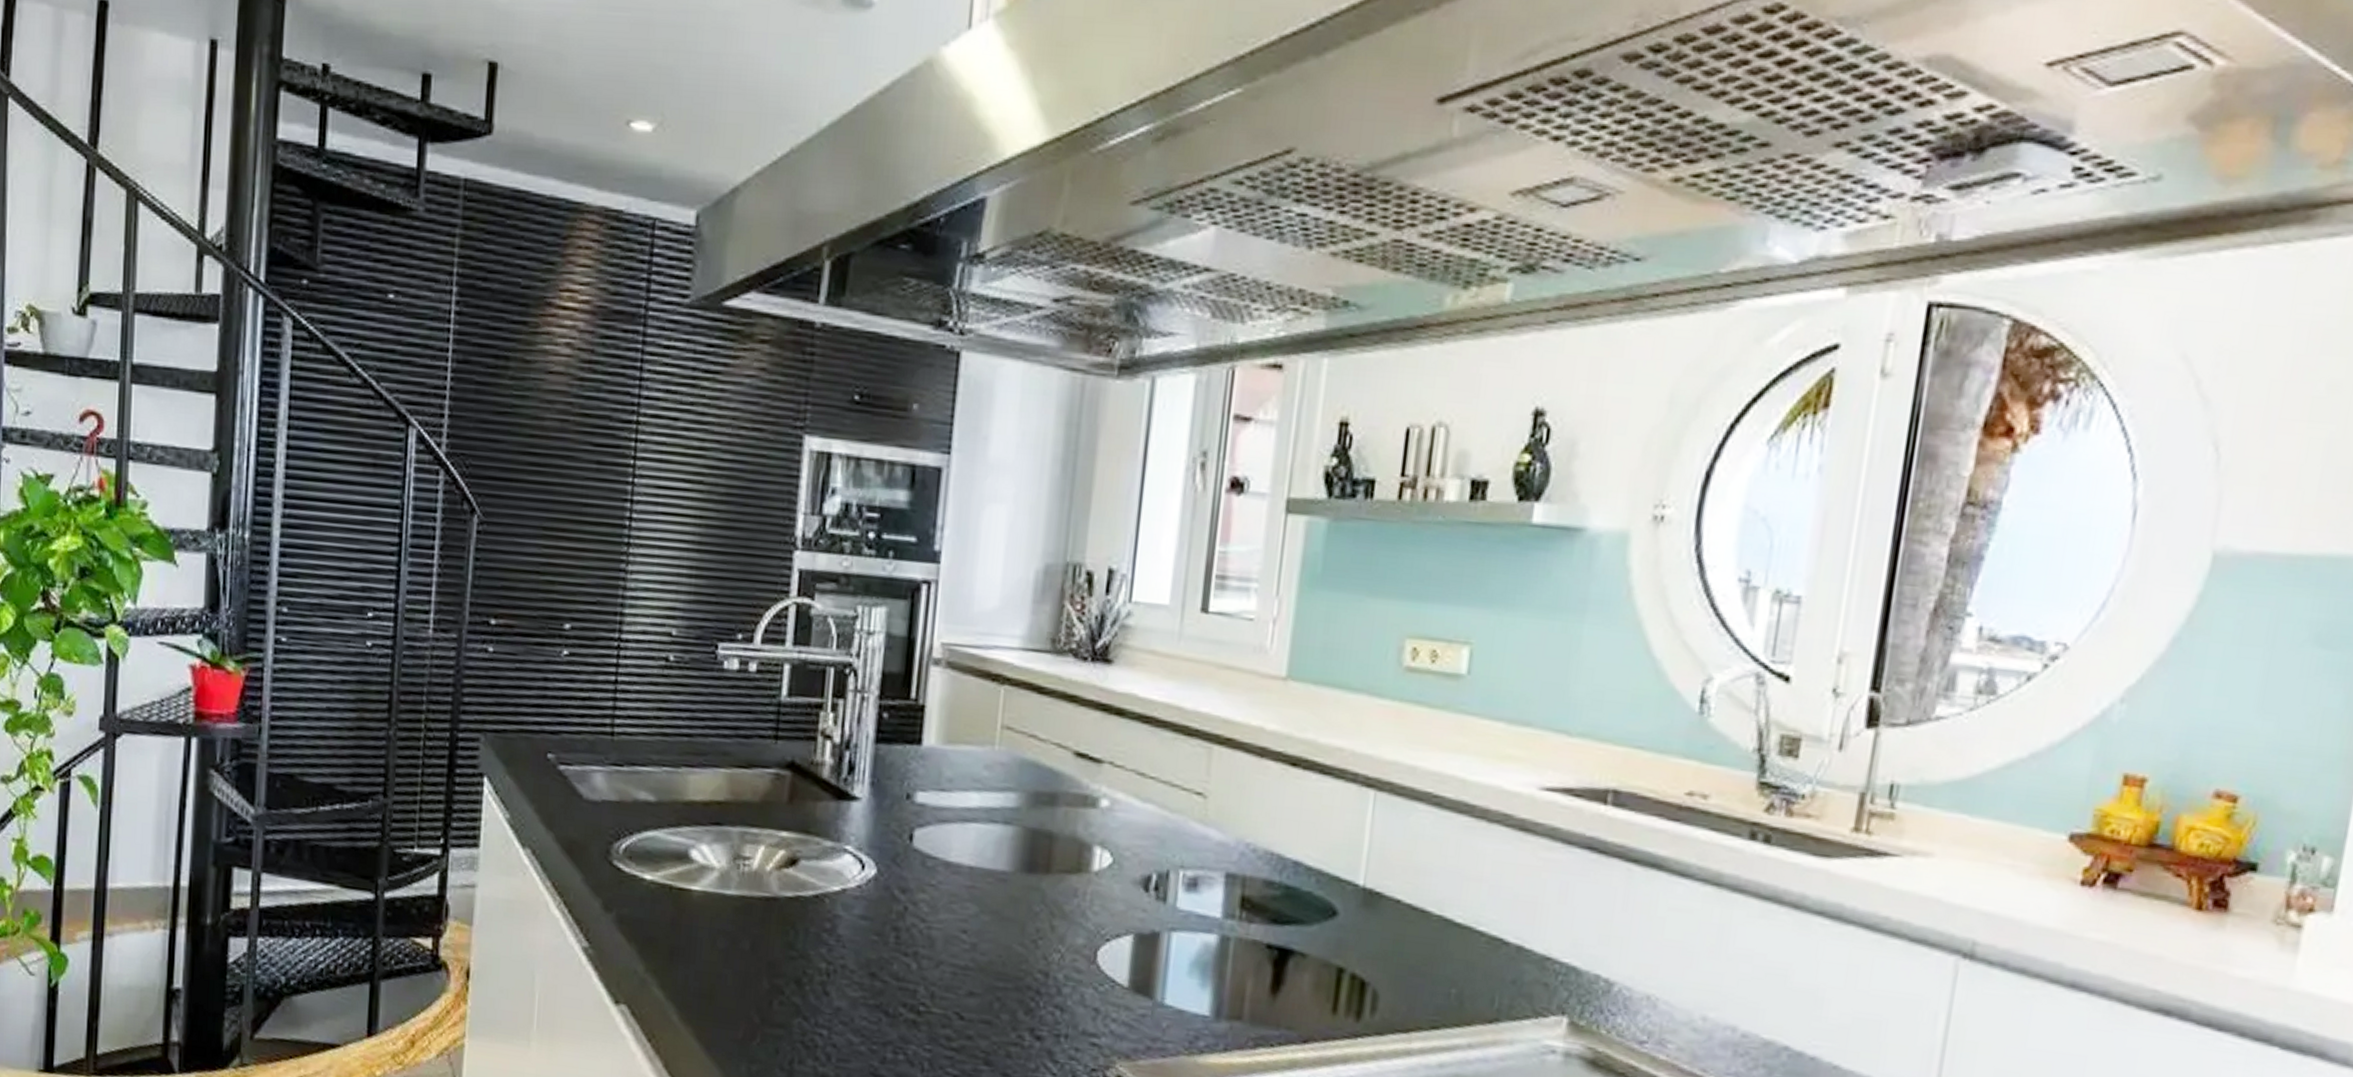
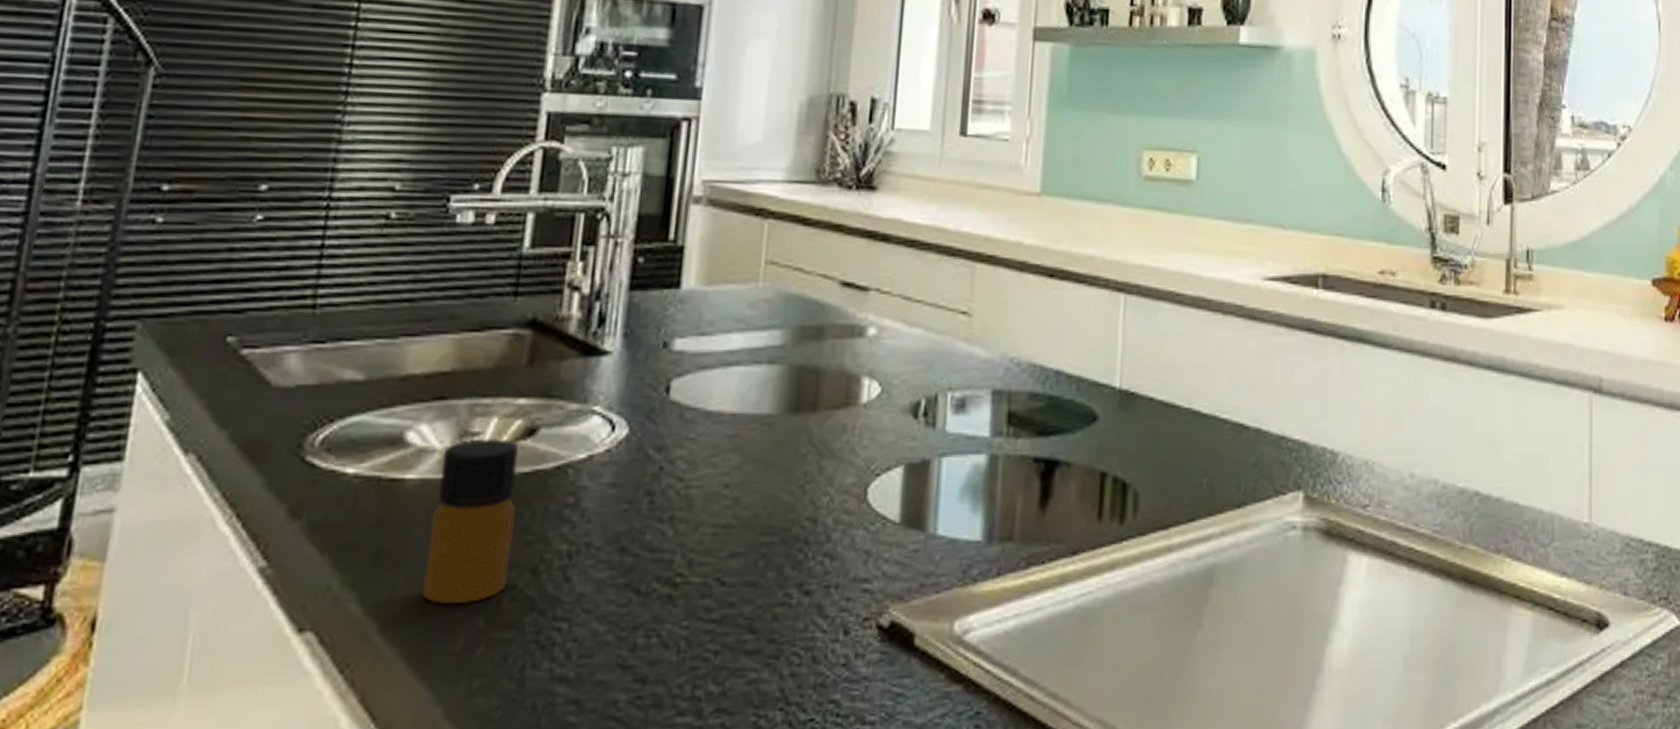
bottle: none [709,862,784,1002] -> present [422,438,520,604]

